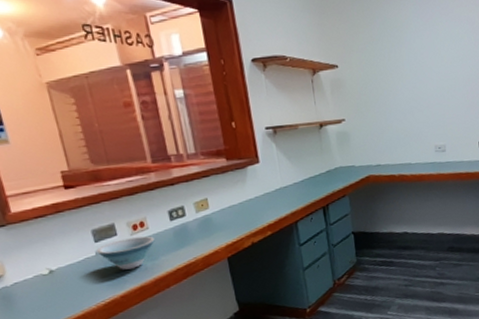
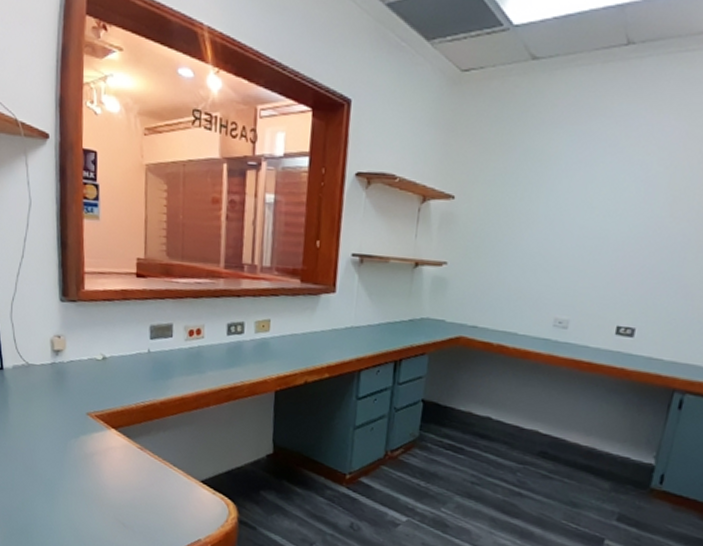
bowl: present [96,236,155,270] -> none [149,342,207,377]

